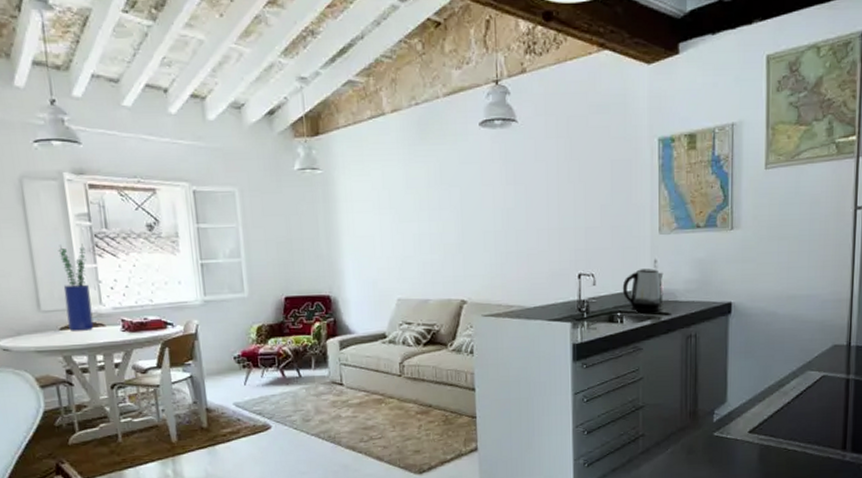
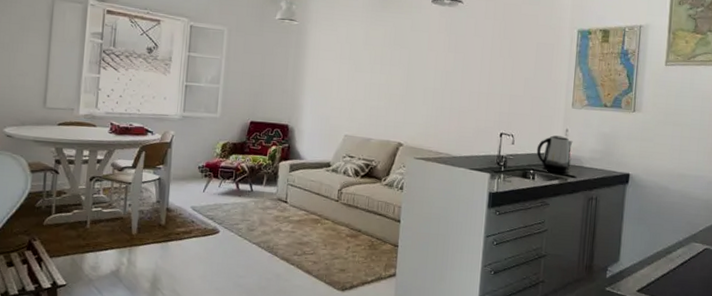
vase: present [58,244,94,332] -> none [65,55,93,129]

